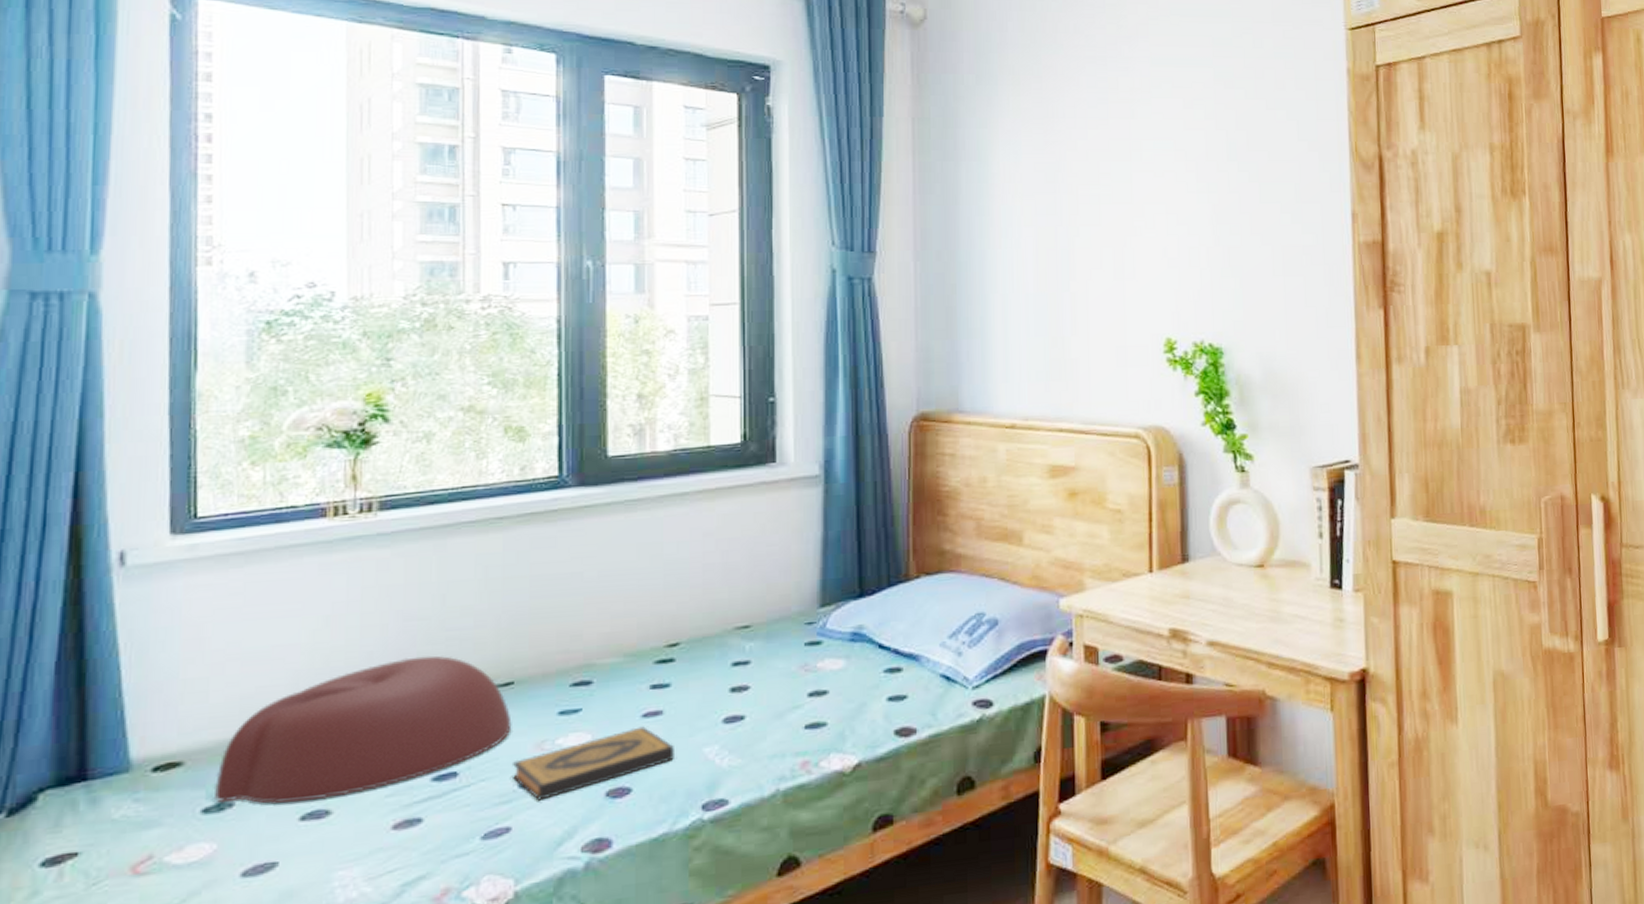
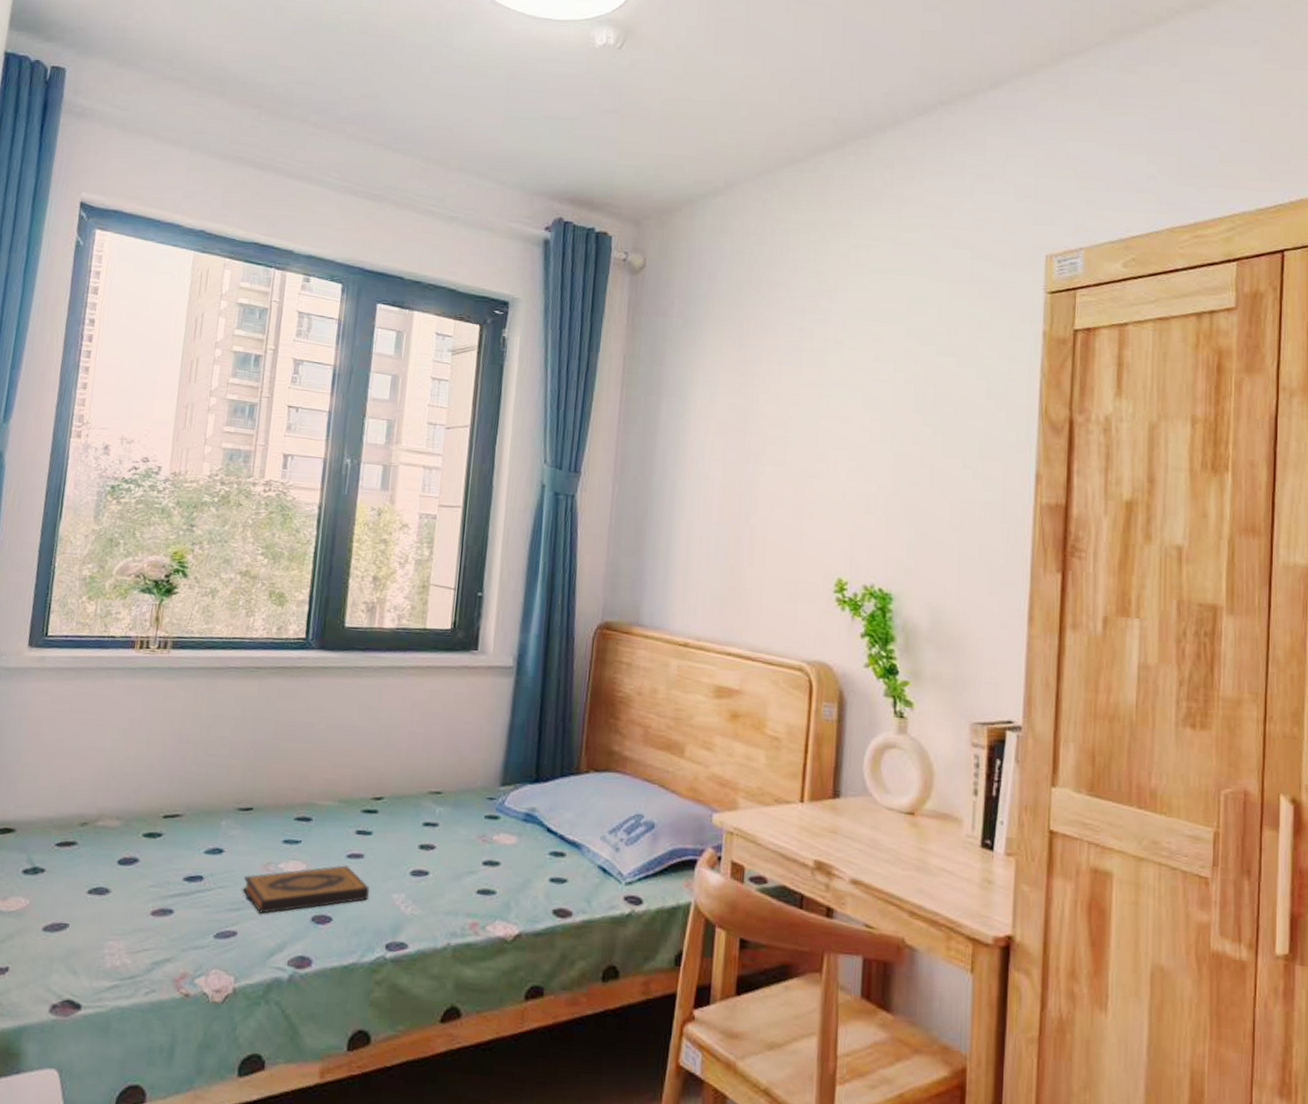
cushion: present [213,655,512,804] -> none [32,773,248,880]

